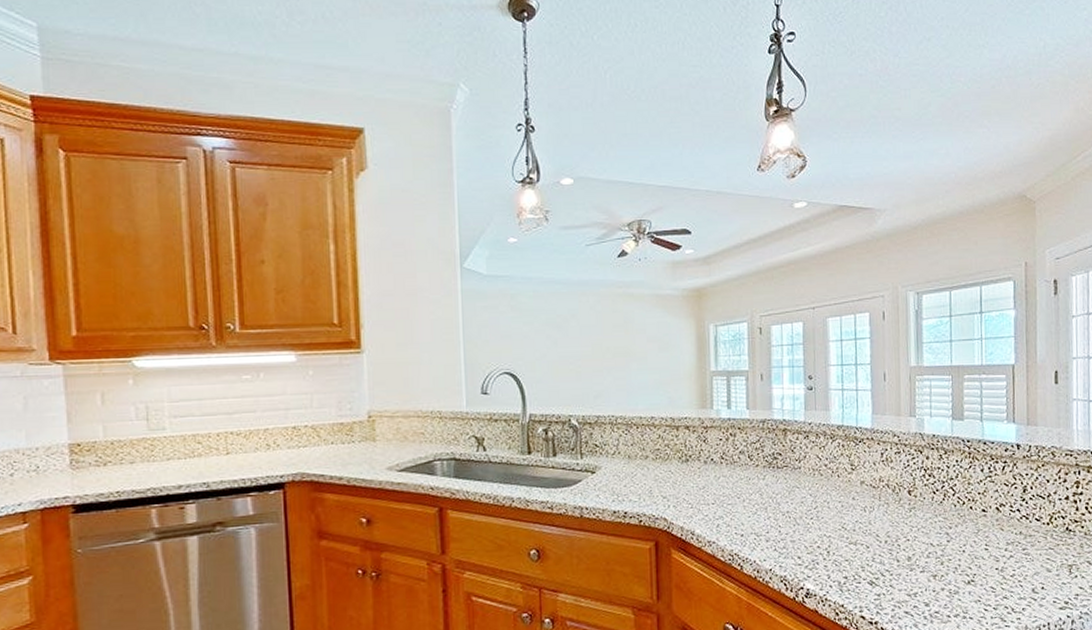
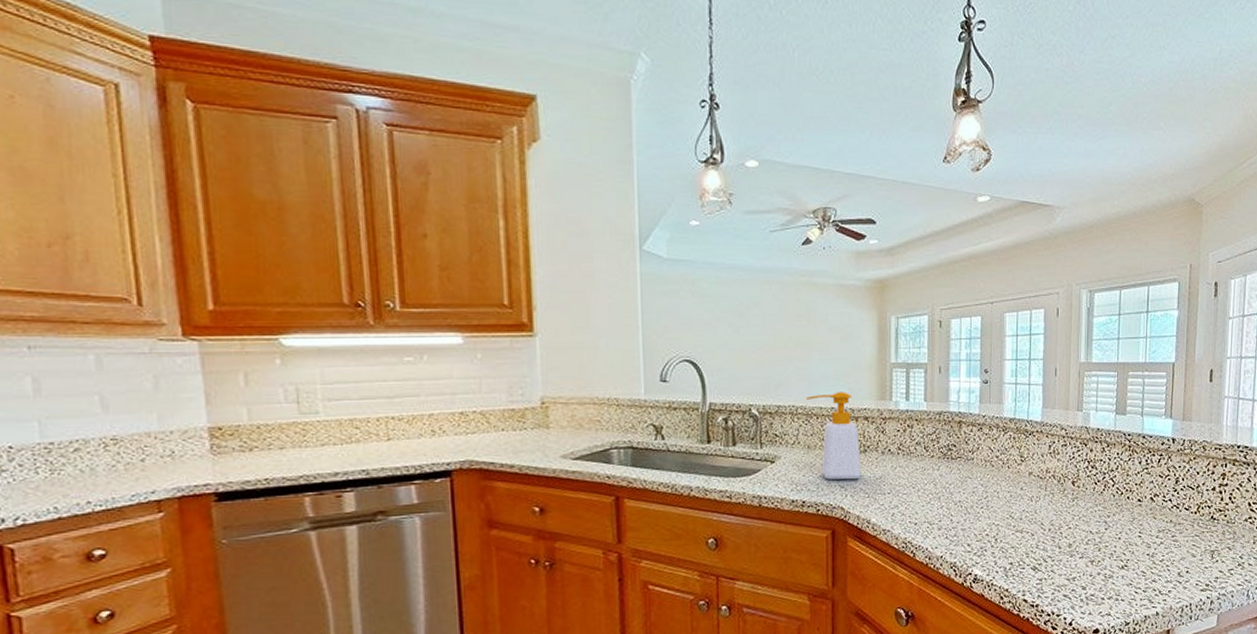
soap bottle: none [626,401,684,491] -> present [807,392,862,480]

